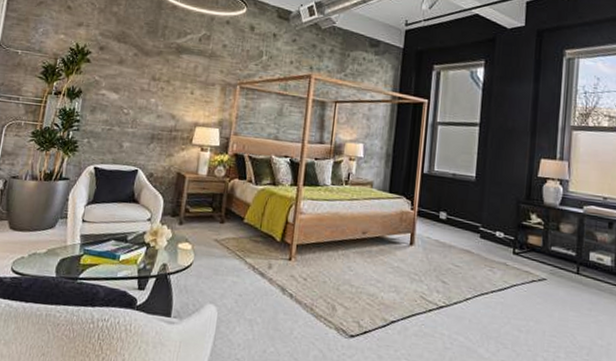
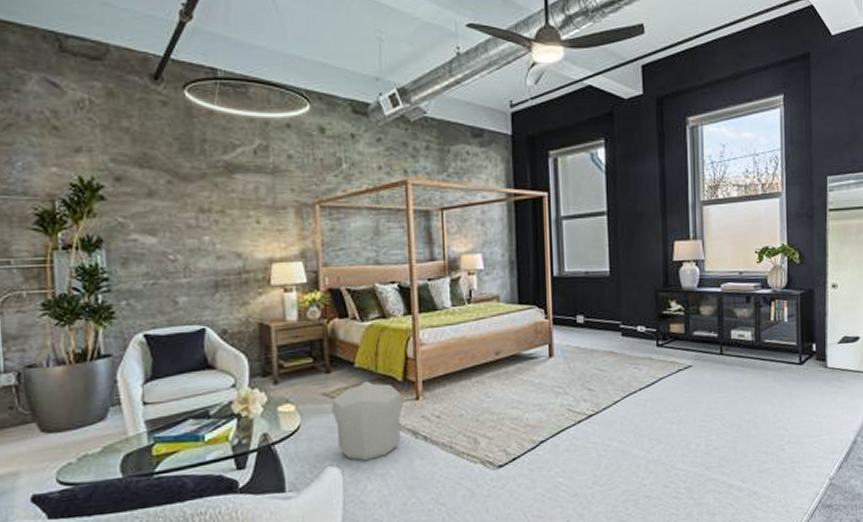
pouf: none [219,235,278,306] -> present [331,380,403,461]

